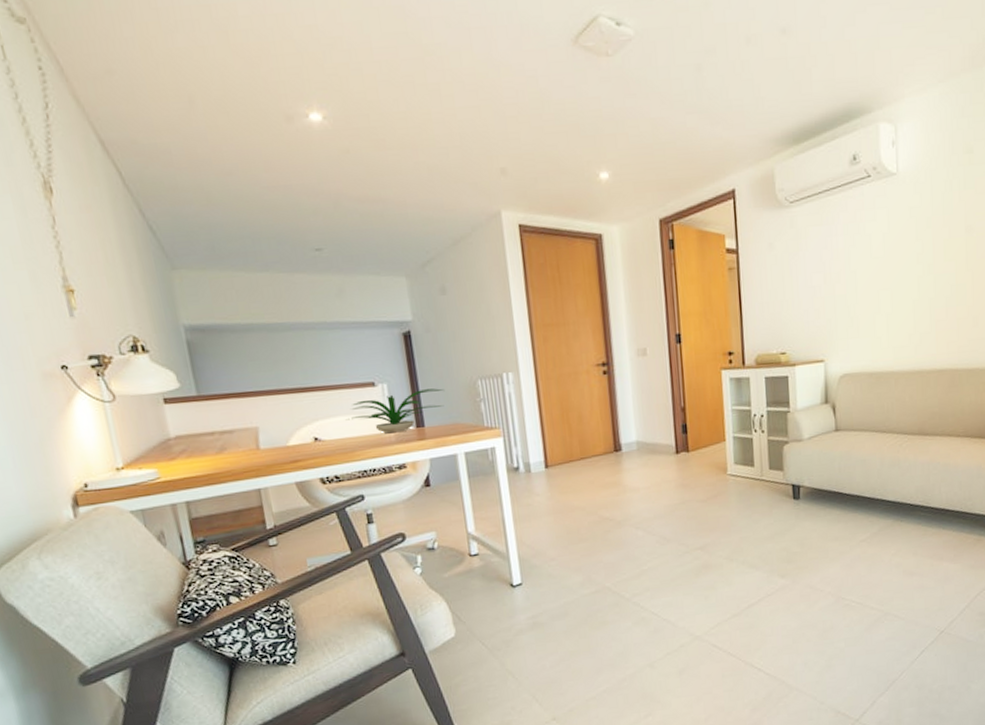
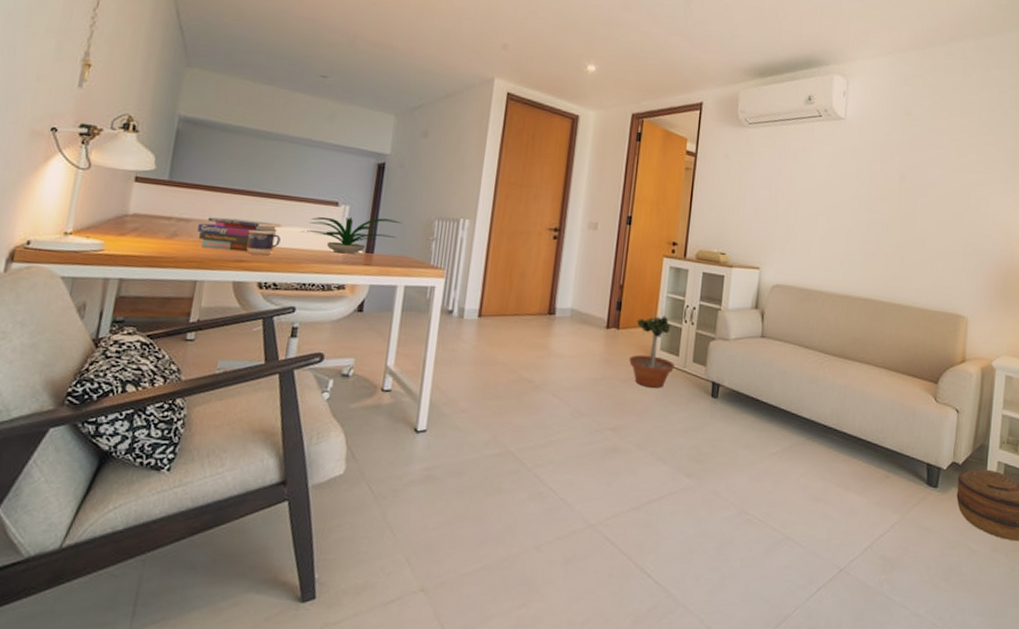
books: none [242,415,326,456] -> present [197,217,283,252]
cup: none [293,425,329,454] -> present [246,230,281,257]
potted tree: none [705,423,752,503] -> present [629,309,675,388]

